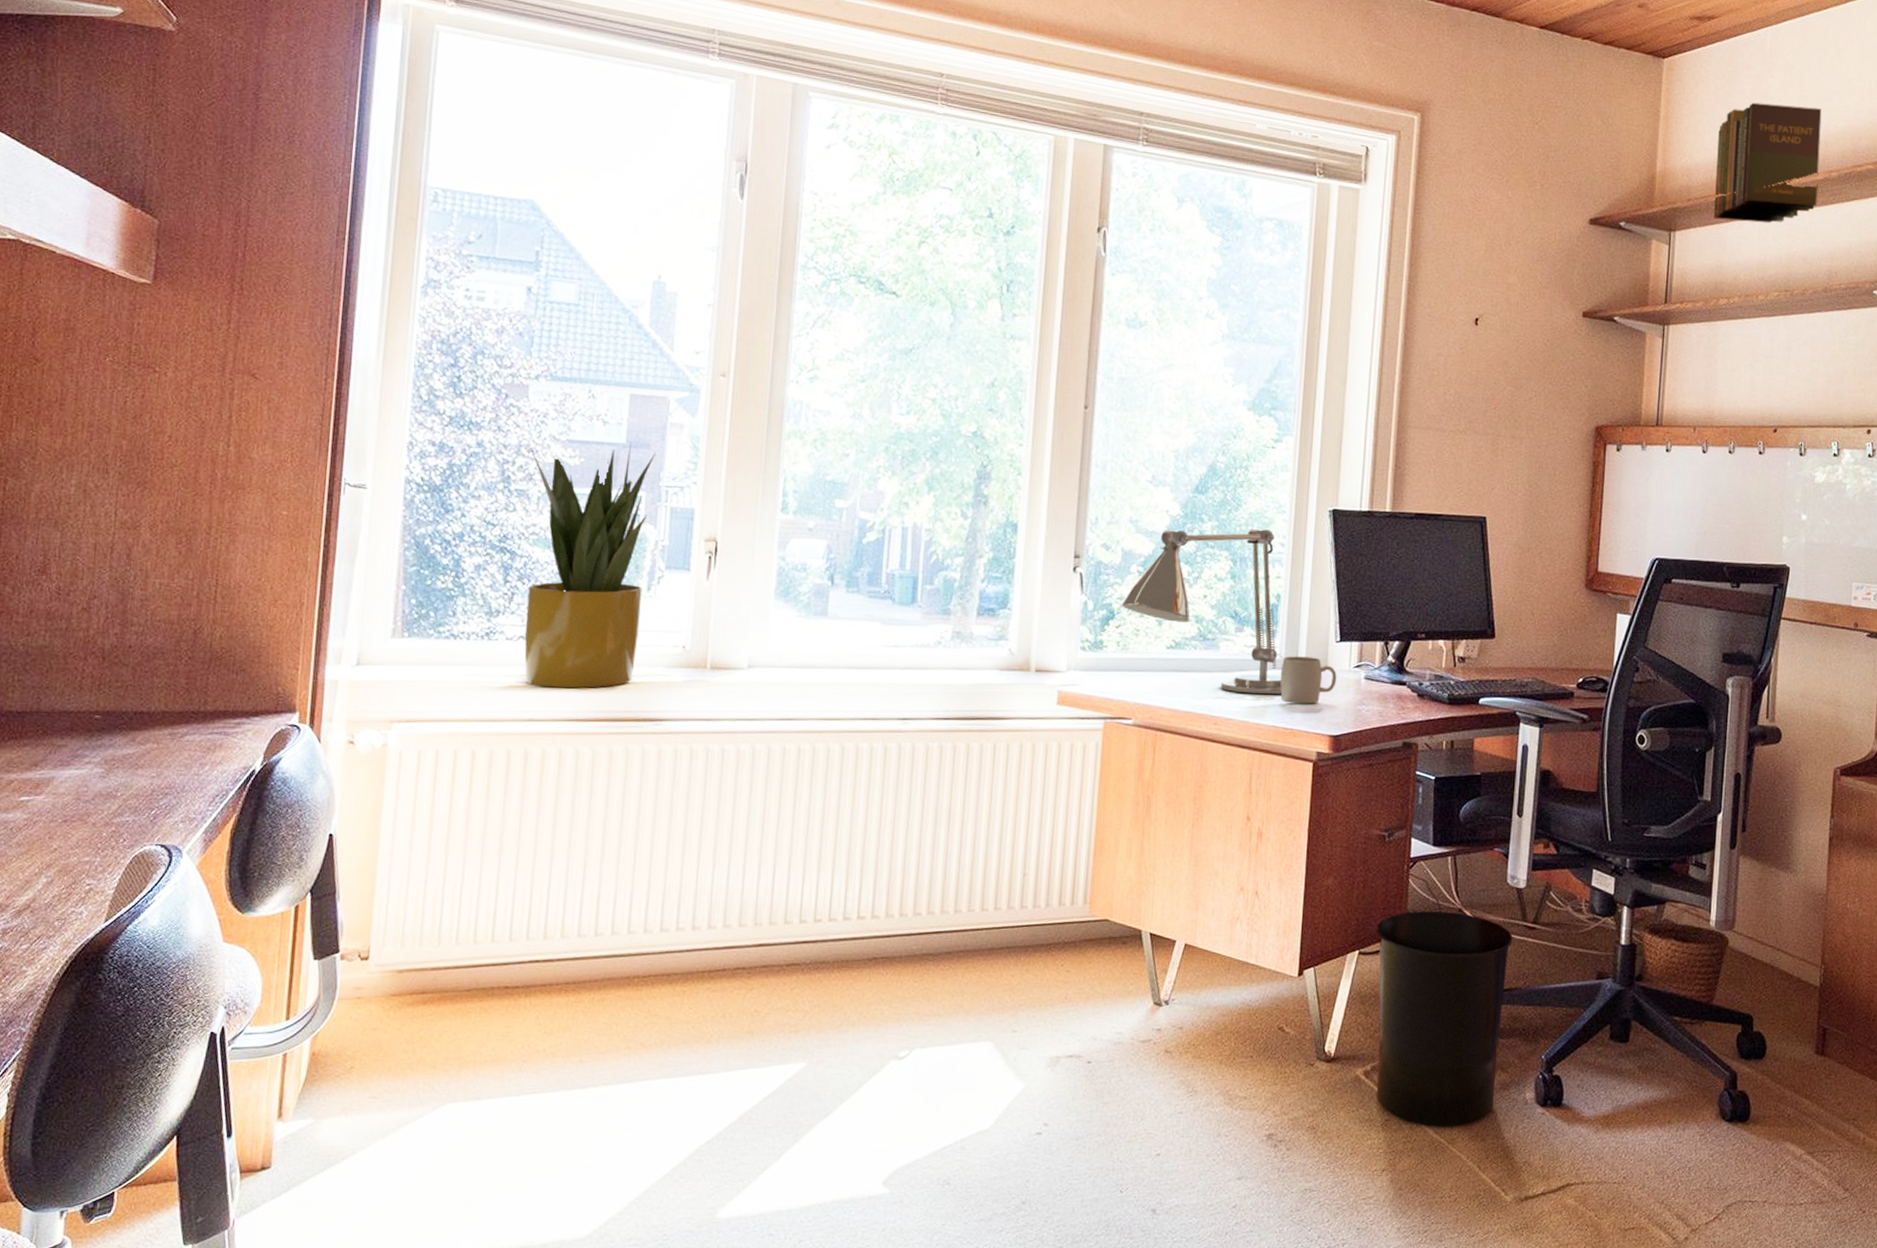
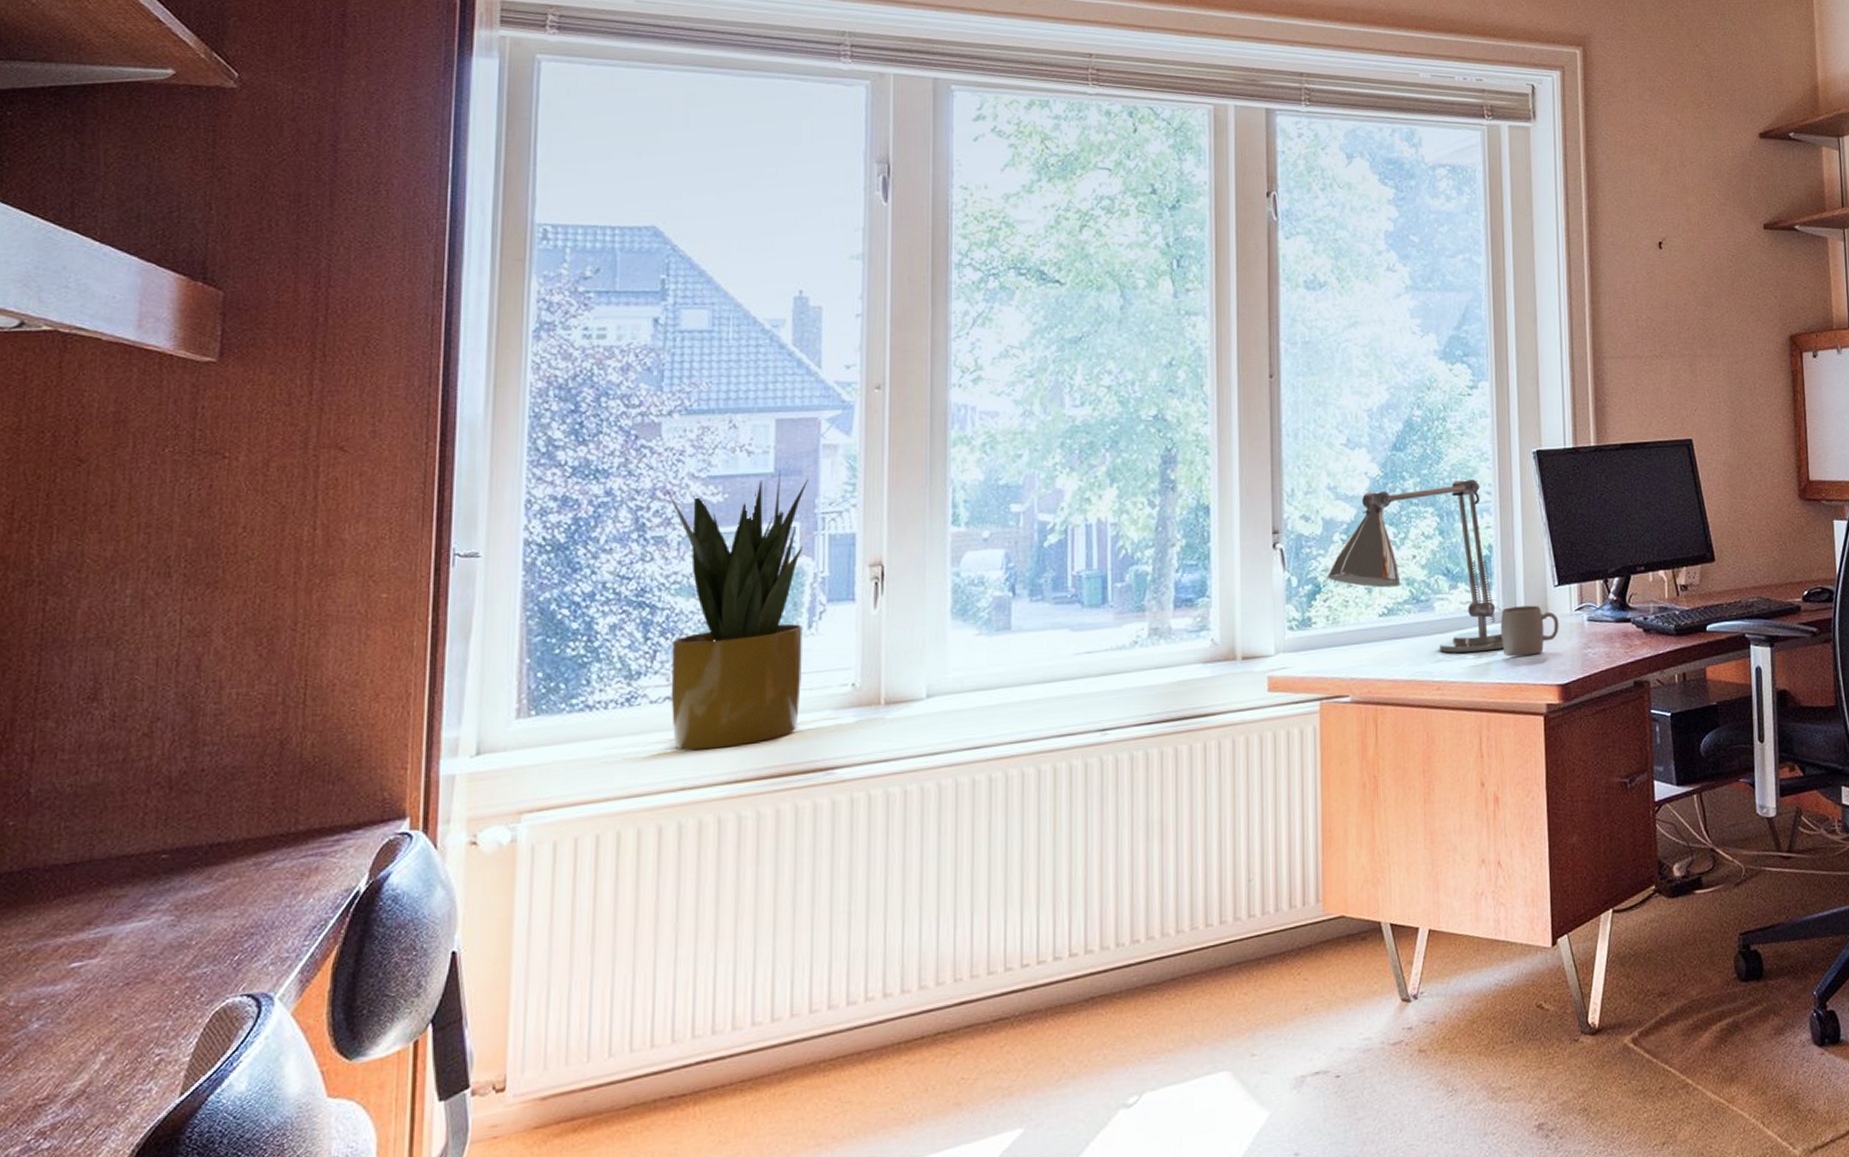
waste bin: present [1376,910,1513,1126] -> none [1628,852,1770,1087]

